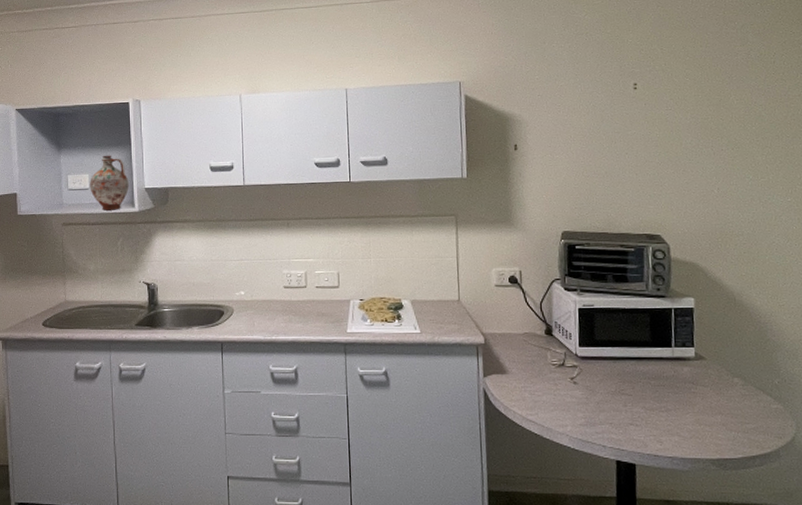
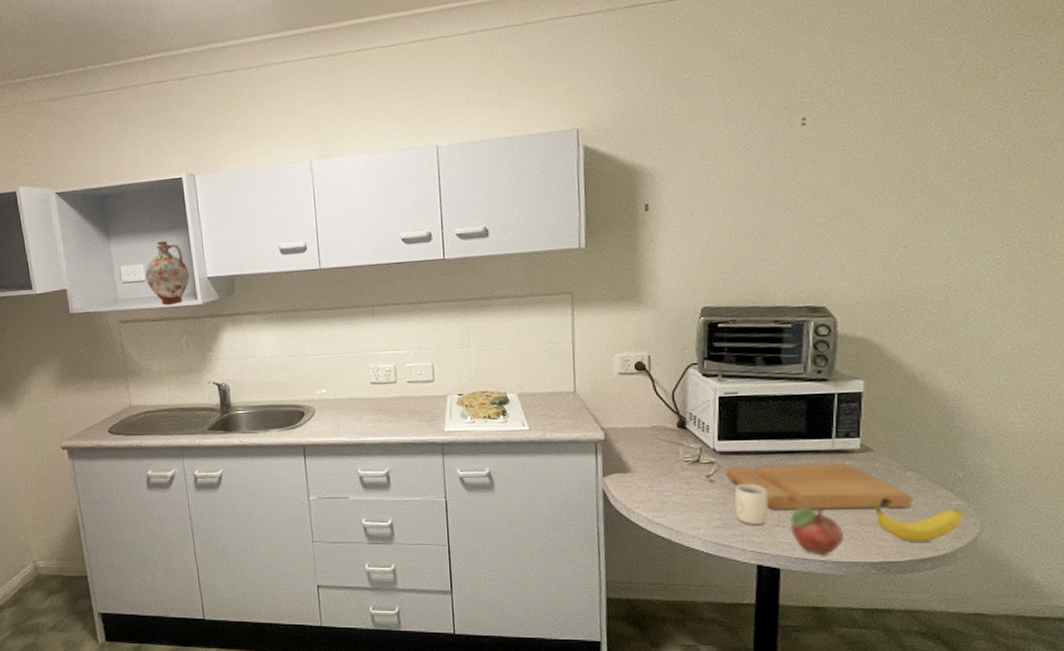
cutting board: none [586,369,741,411] -> present [725,463,913,511]
mug: none [594,385,623,424] -> present [734,483,769,526]
fruit: none [642,408,687,452] -> present [791,507,844,556]
banana: none [707,404,782,440] -> present [871,501,963,542]

